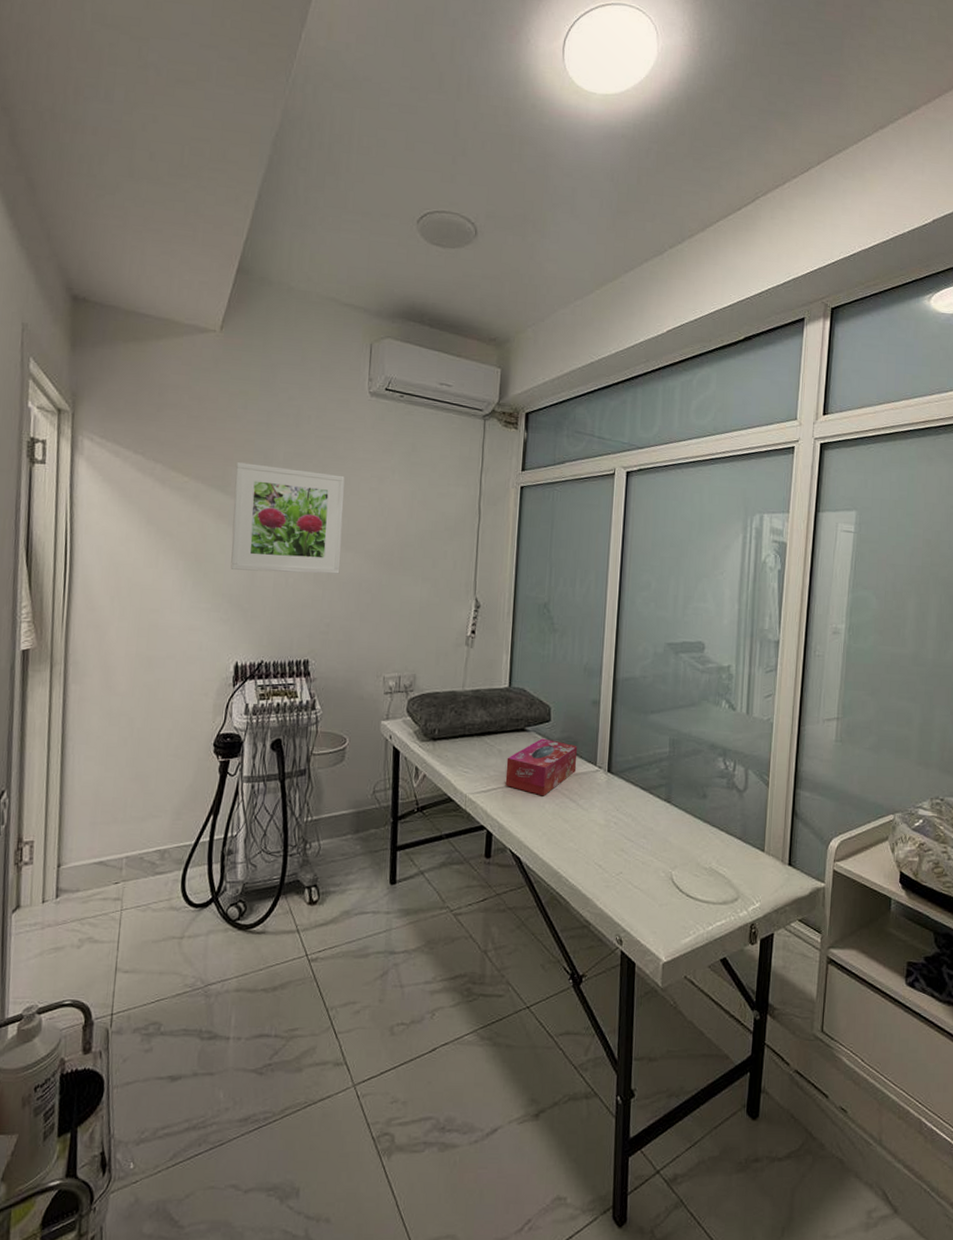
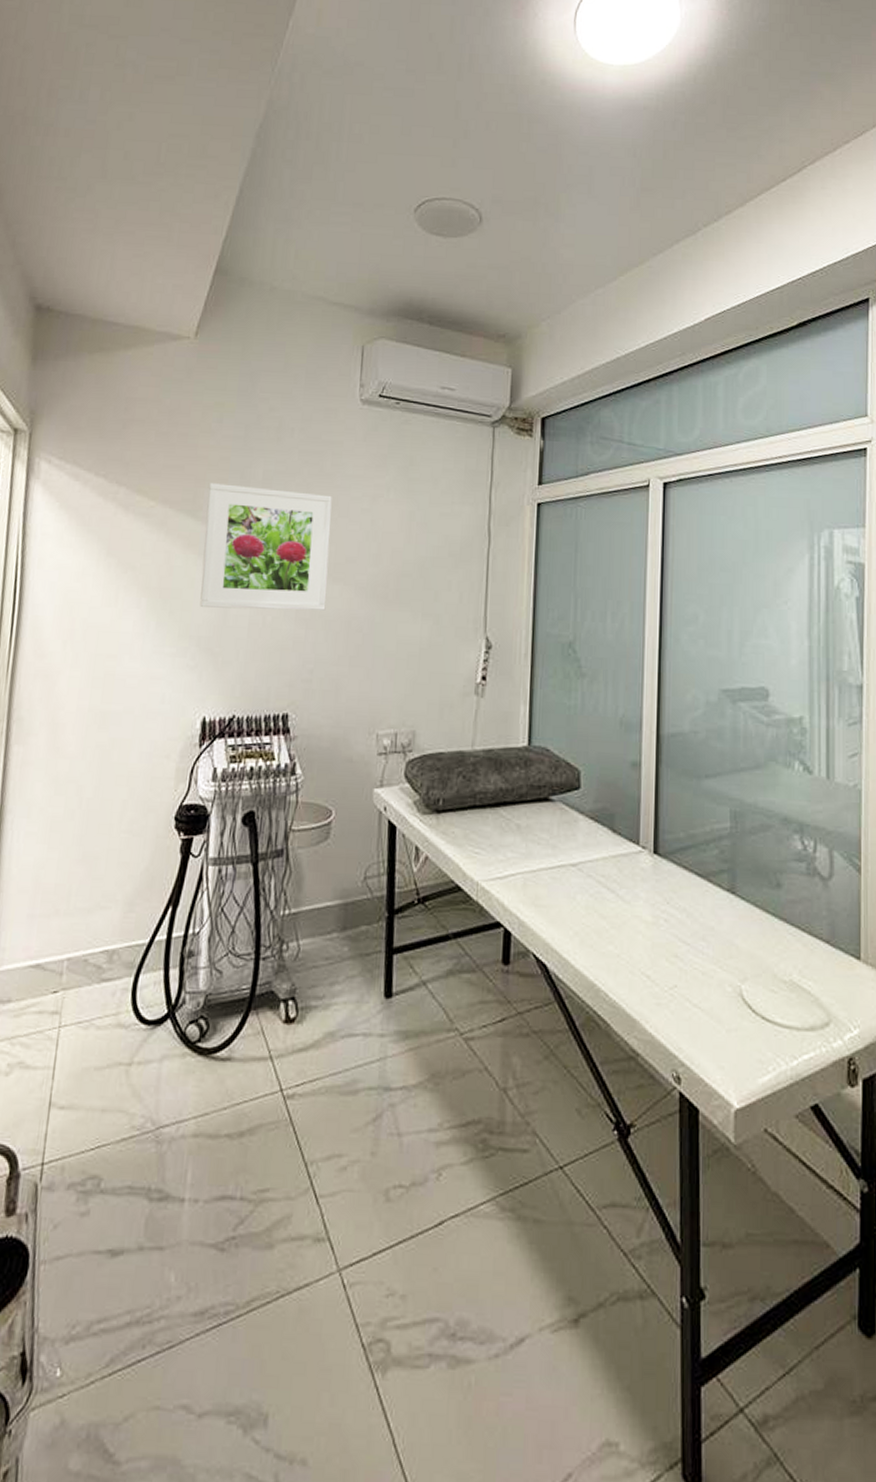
tissue box: present [505,738,578,796] -> none [526,810,615,885]

